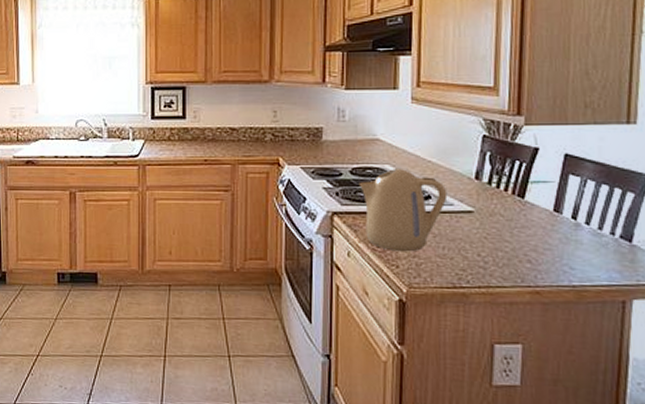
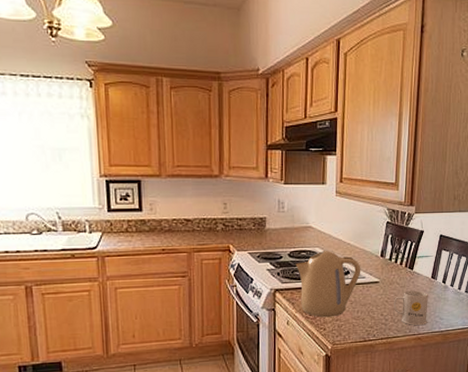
mug: none [497,226,550,275] -> present [394,290,428,326]

